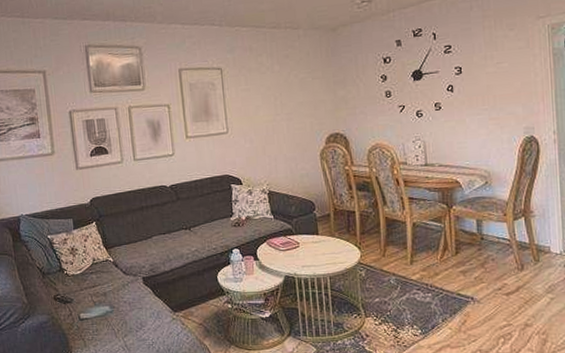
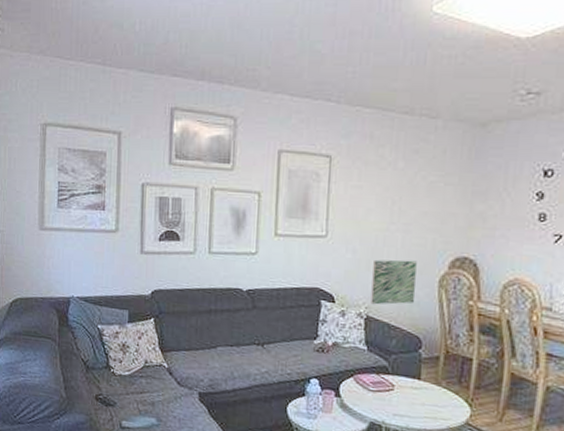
wall art: none [268,141,305,182] -> present [370,259,417,305]

